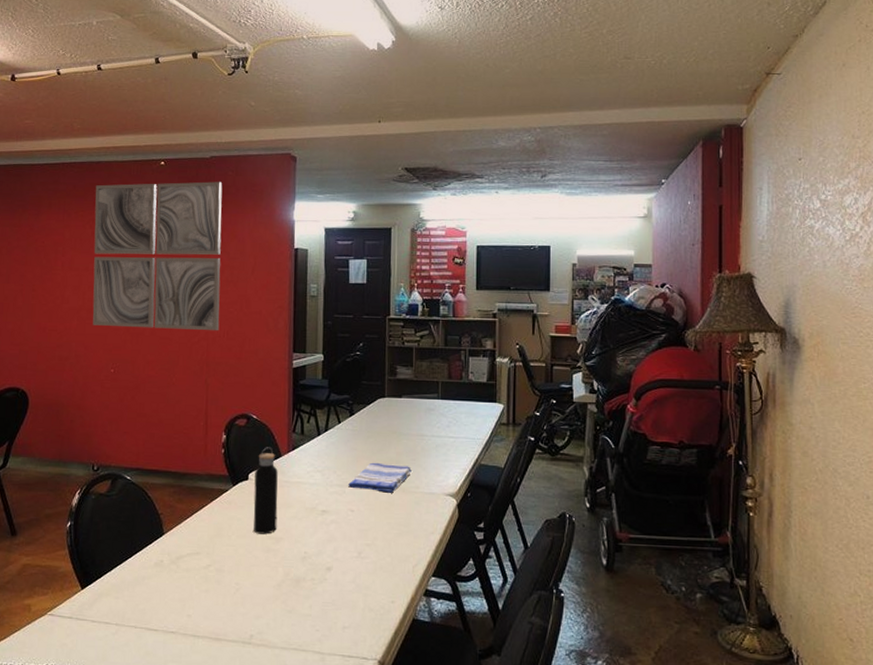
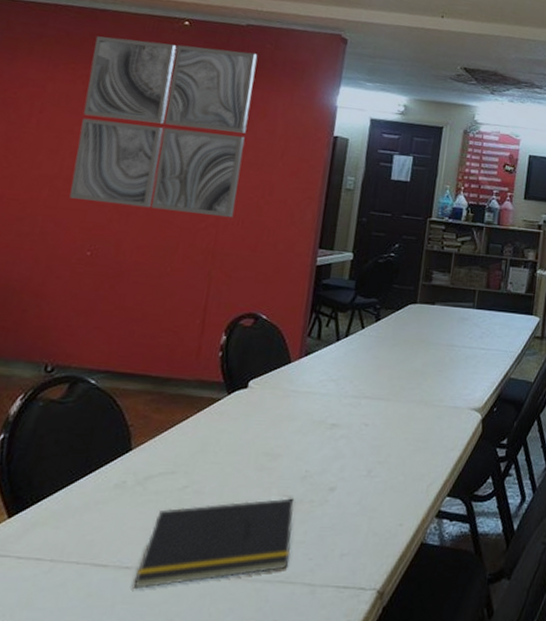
notepad: none [179,576,300,650] -> present [134,498,294,589]
water bottle: present [253,447,278,534] -> none [247,351,285,451]
dish towel: present [348,462,412,493] -> none [365,372,437,406]

